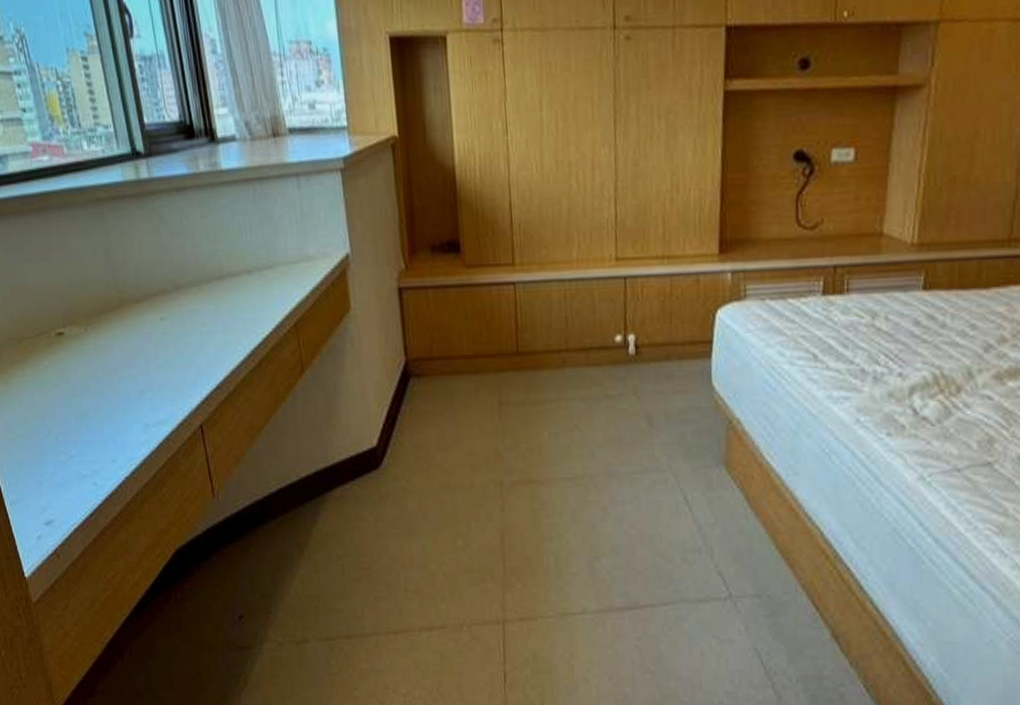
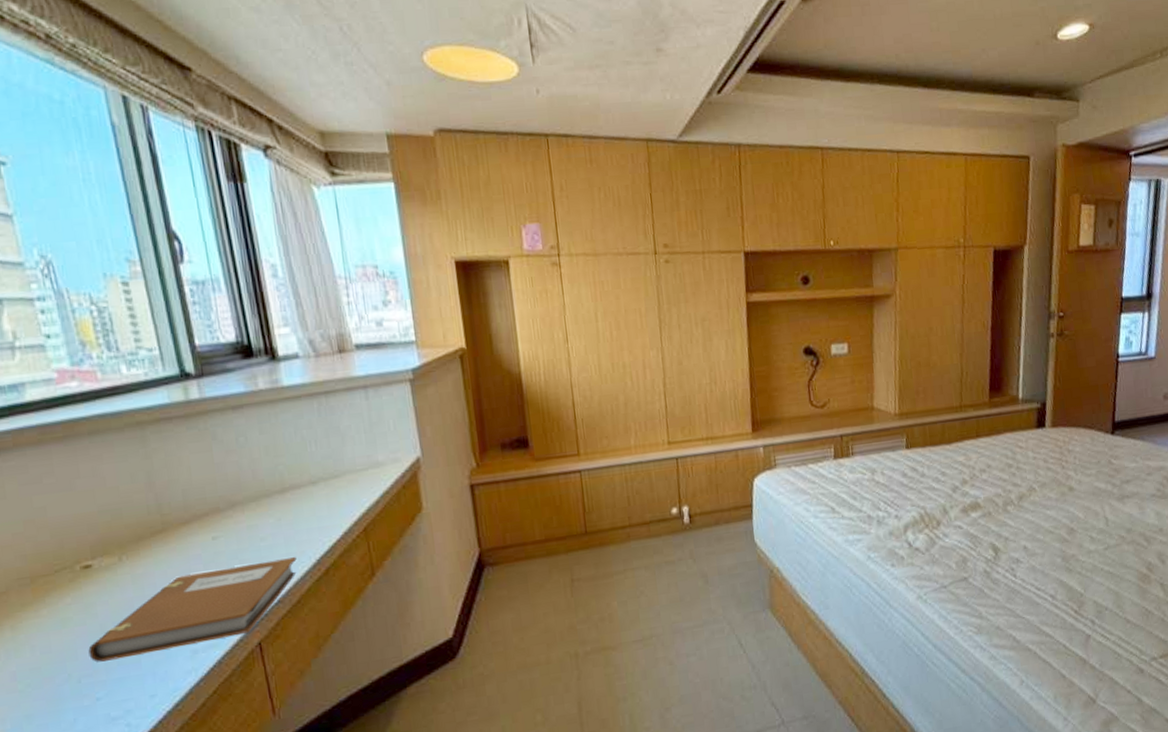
notebook: none [63,346,233,423] -> present [88,557,297,662]

